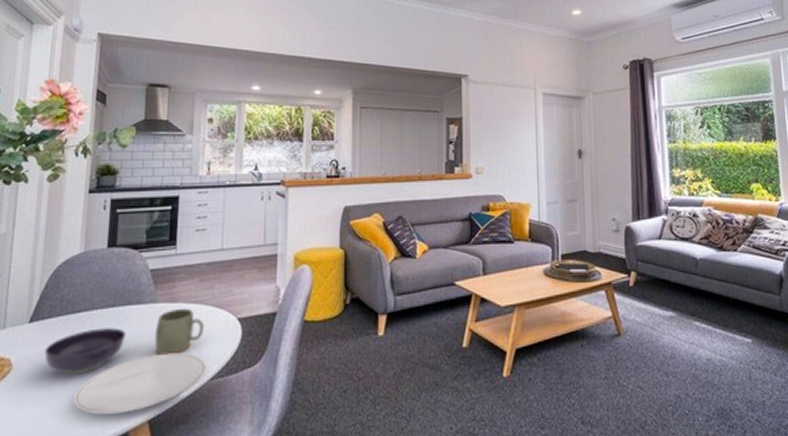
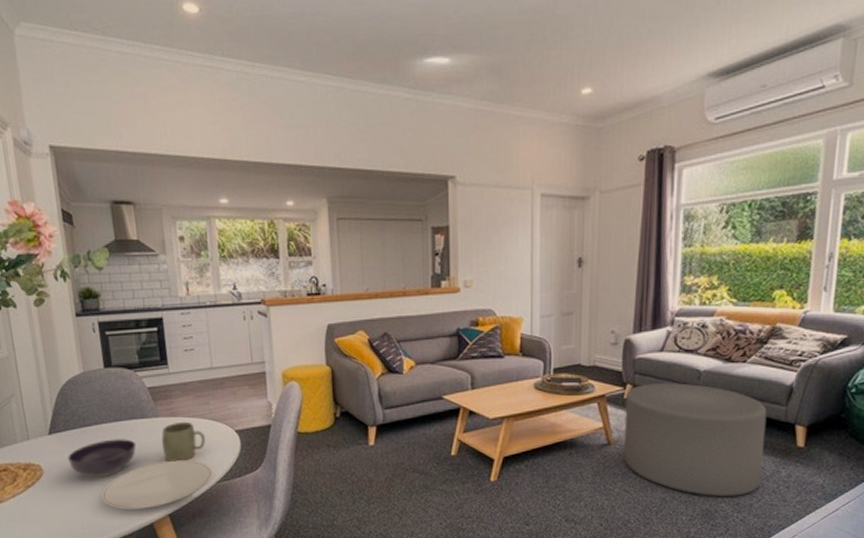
pouf: none [631,271,770,393] -> present [623,383,767,496]

